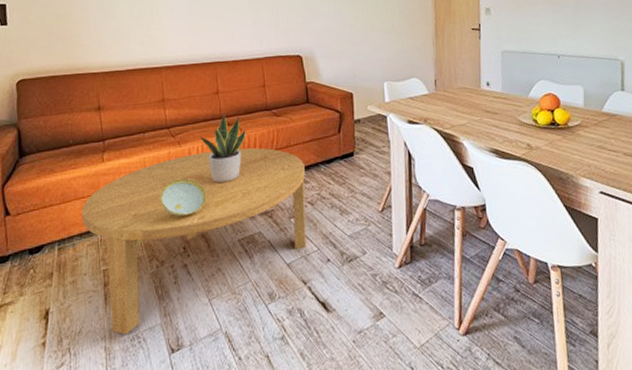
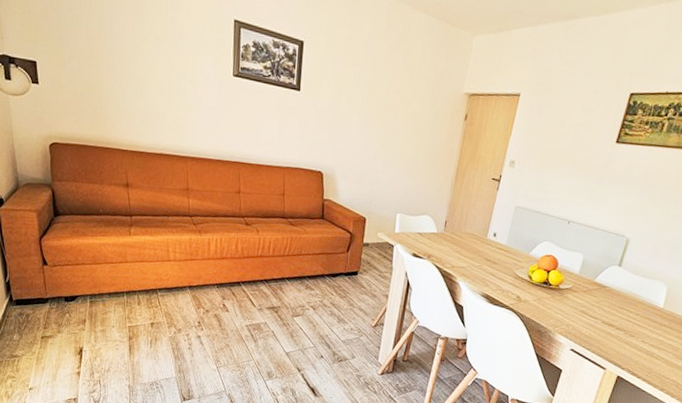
coffee table: present [82,147,307,335] -> none [111,244,312,380]
decorative bowl: present [160,178,207,217] -> none [180,263,222,297]
potted plant: present [199,113,246,184] -> none [219,212,262,276]

